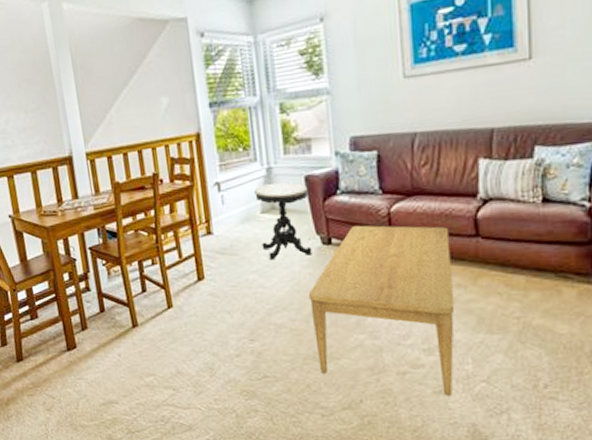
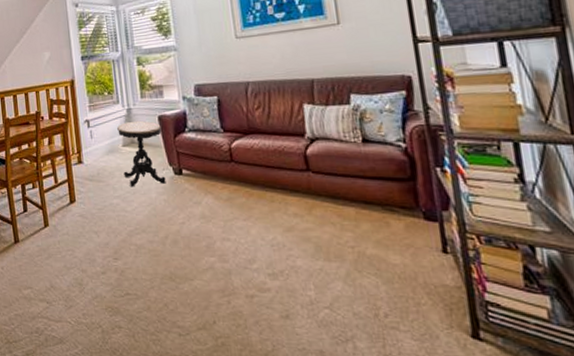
coffee table: present [308,225,454,396] -> none [163,158,299,321]

